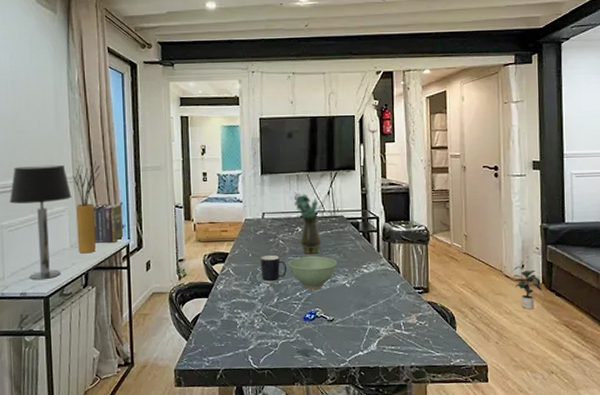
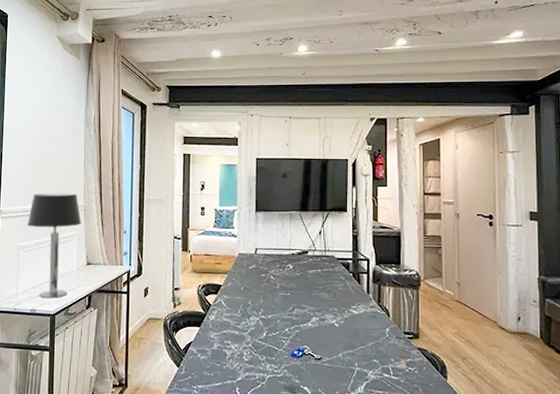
vase: present [72,161,100,254] -> none [83,191,108,277]
books: present [93,203,124,244] -> none [99,231,126,269]
mug: present [260,254,286,283] -> none [251,289,276,317]
bowl: present [288,256,338,290] -> none [279,293,327,327]
vase: present [293,192,321,254] -> none [286,230,311,292]
potted plant: present [513,266,542,310] -> none [508,318,540,365]

